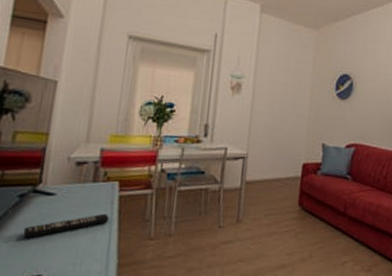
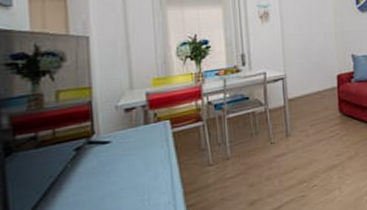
remote control: present [23,213,109,239] -> none [86,150,167,187]

